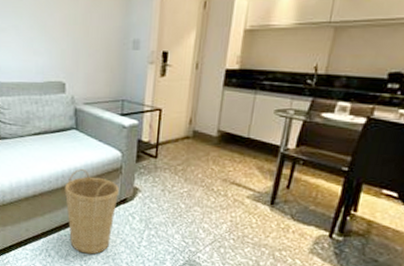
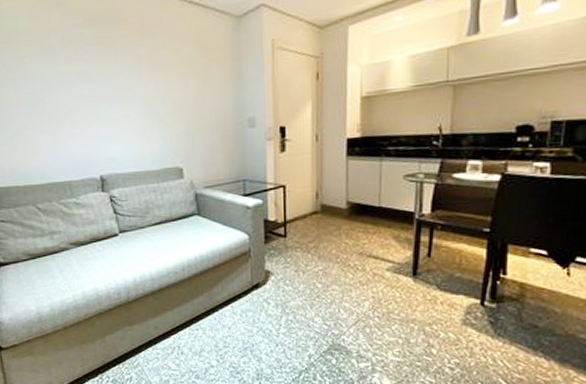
basket: present [64,168,119,254] -> none [191,255,250,348]

